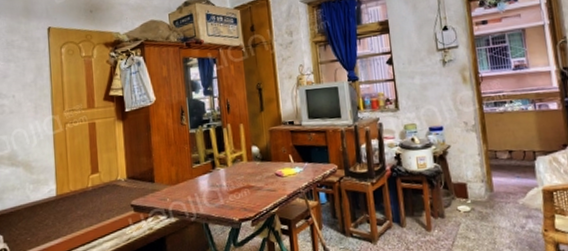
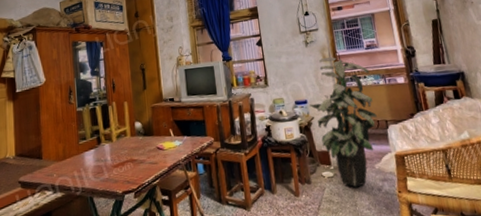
indoor plant: none [445,78,523,224] -> present [309,57,377,188]

